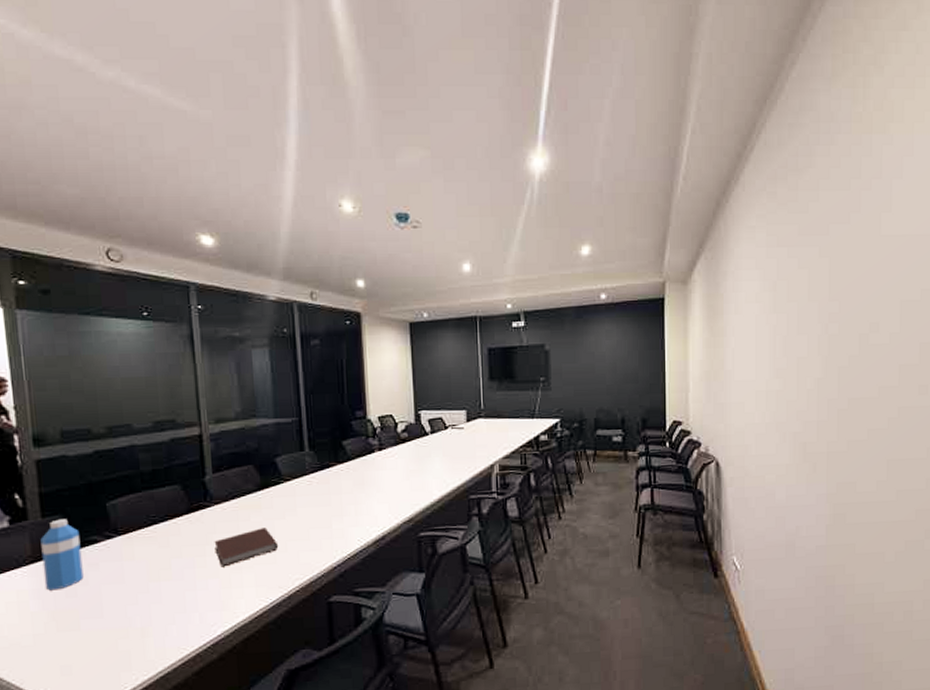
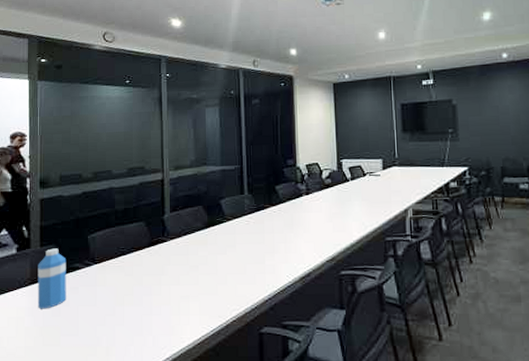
notebook: present [214,527,279,567] -> none [168,261,220,296]

